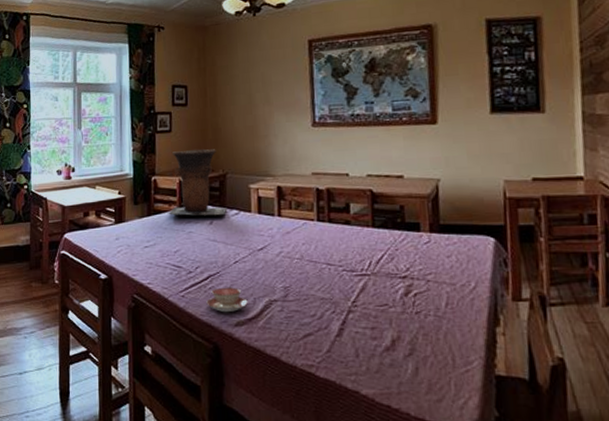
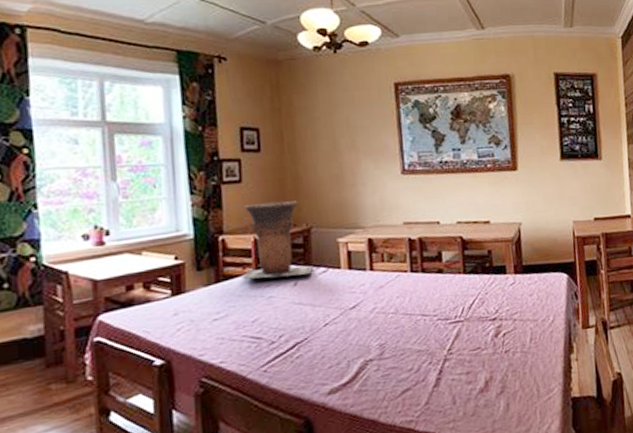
teacup: present [206,286,248,313] -> none [293,351,342,382]

